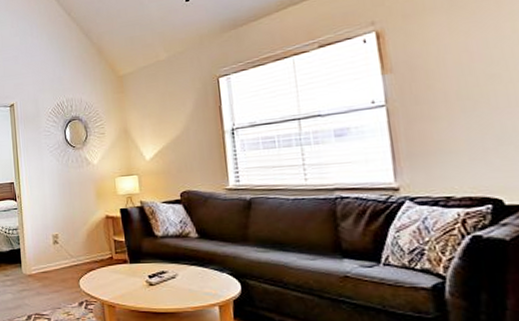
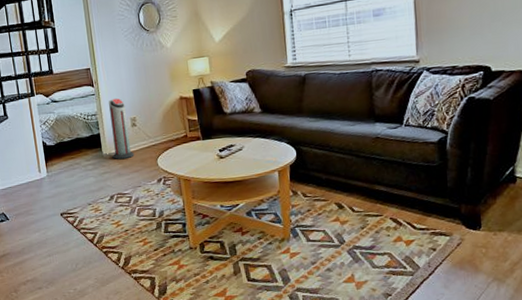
air purifier: none [31,214,55,277] -> present [109,98,135,160]

